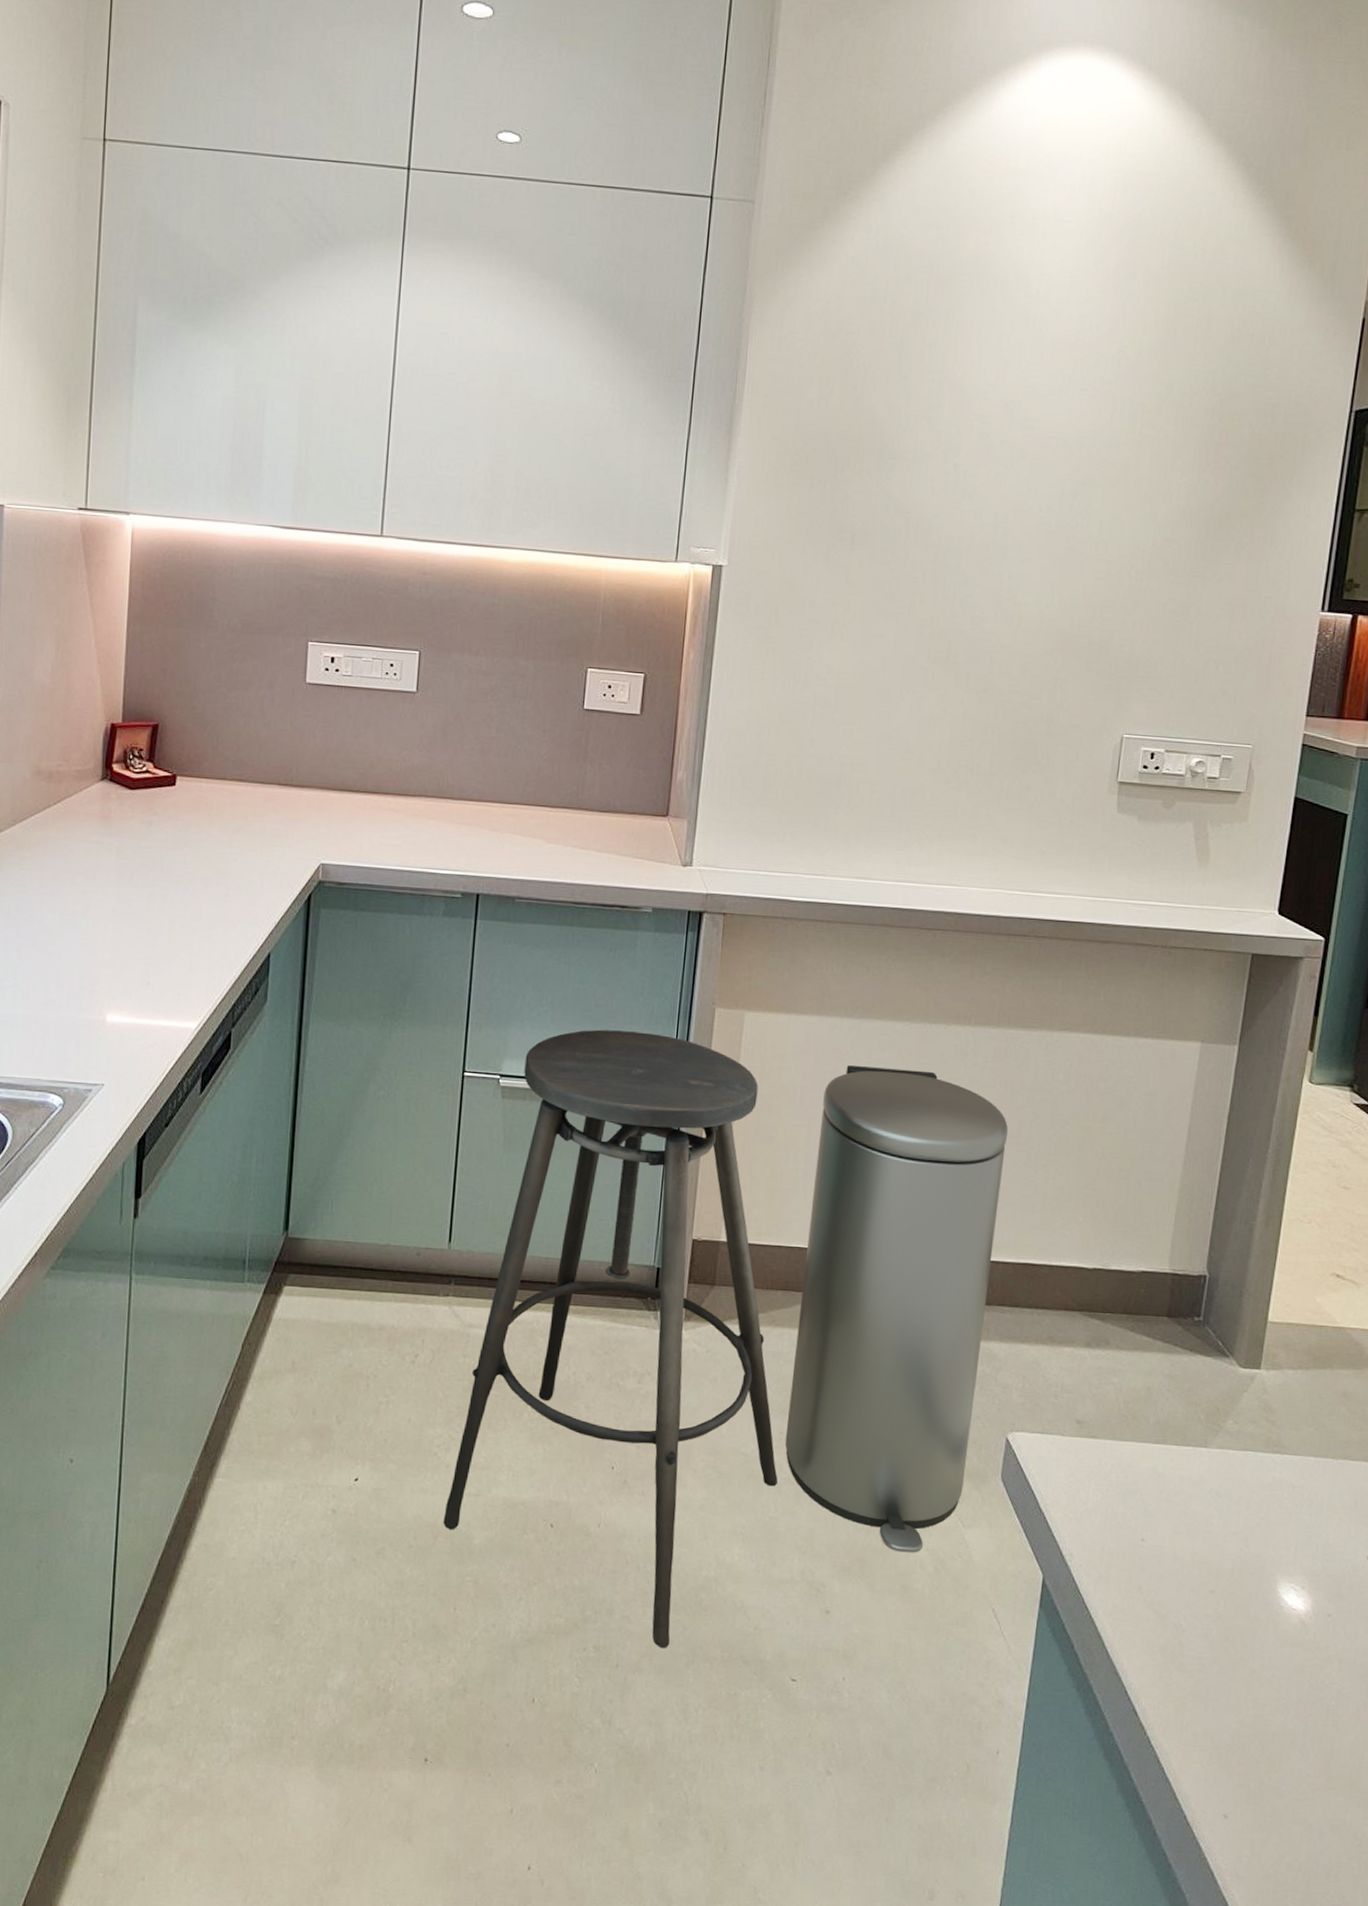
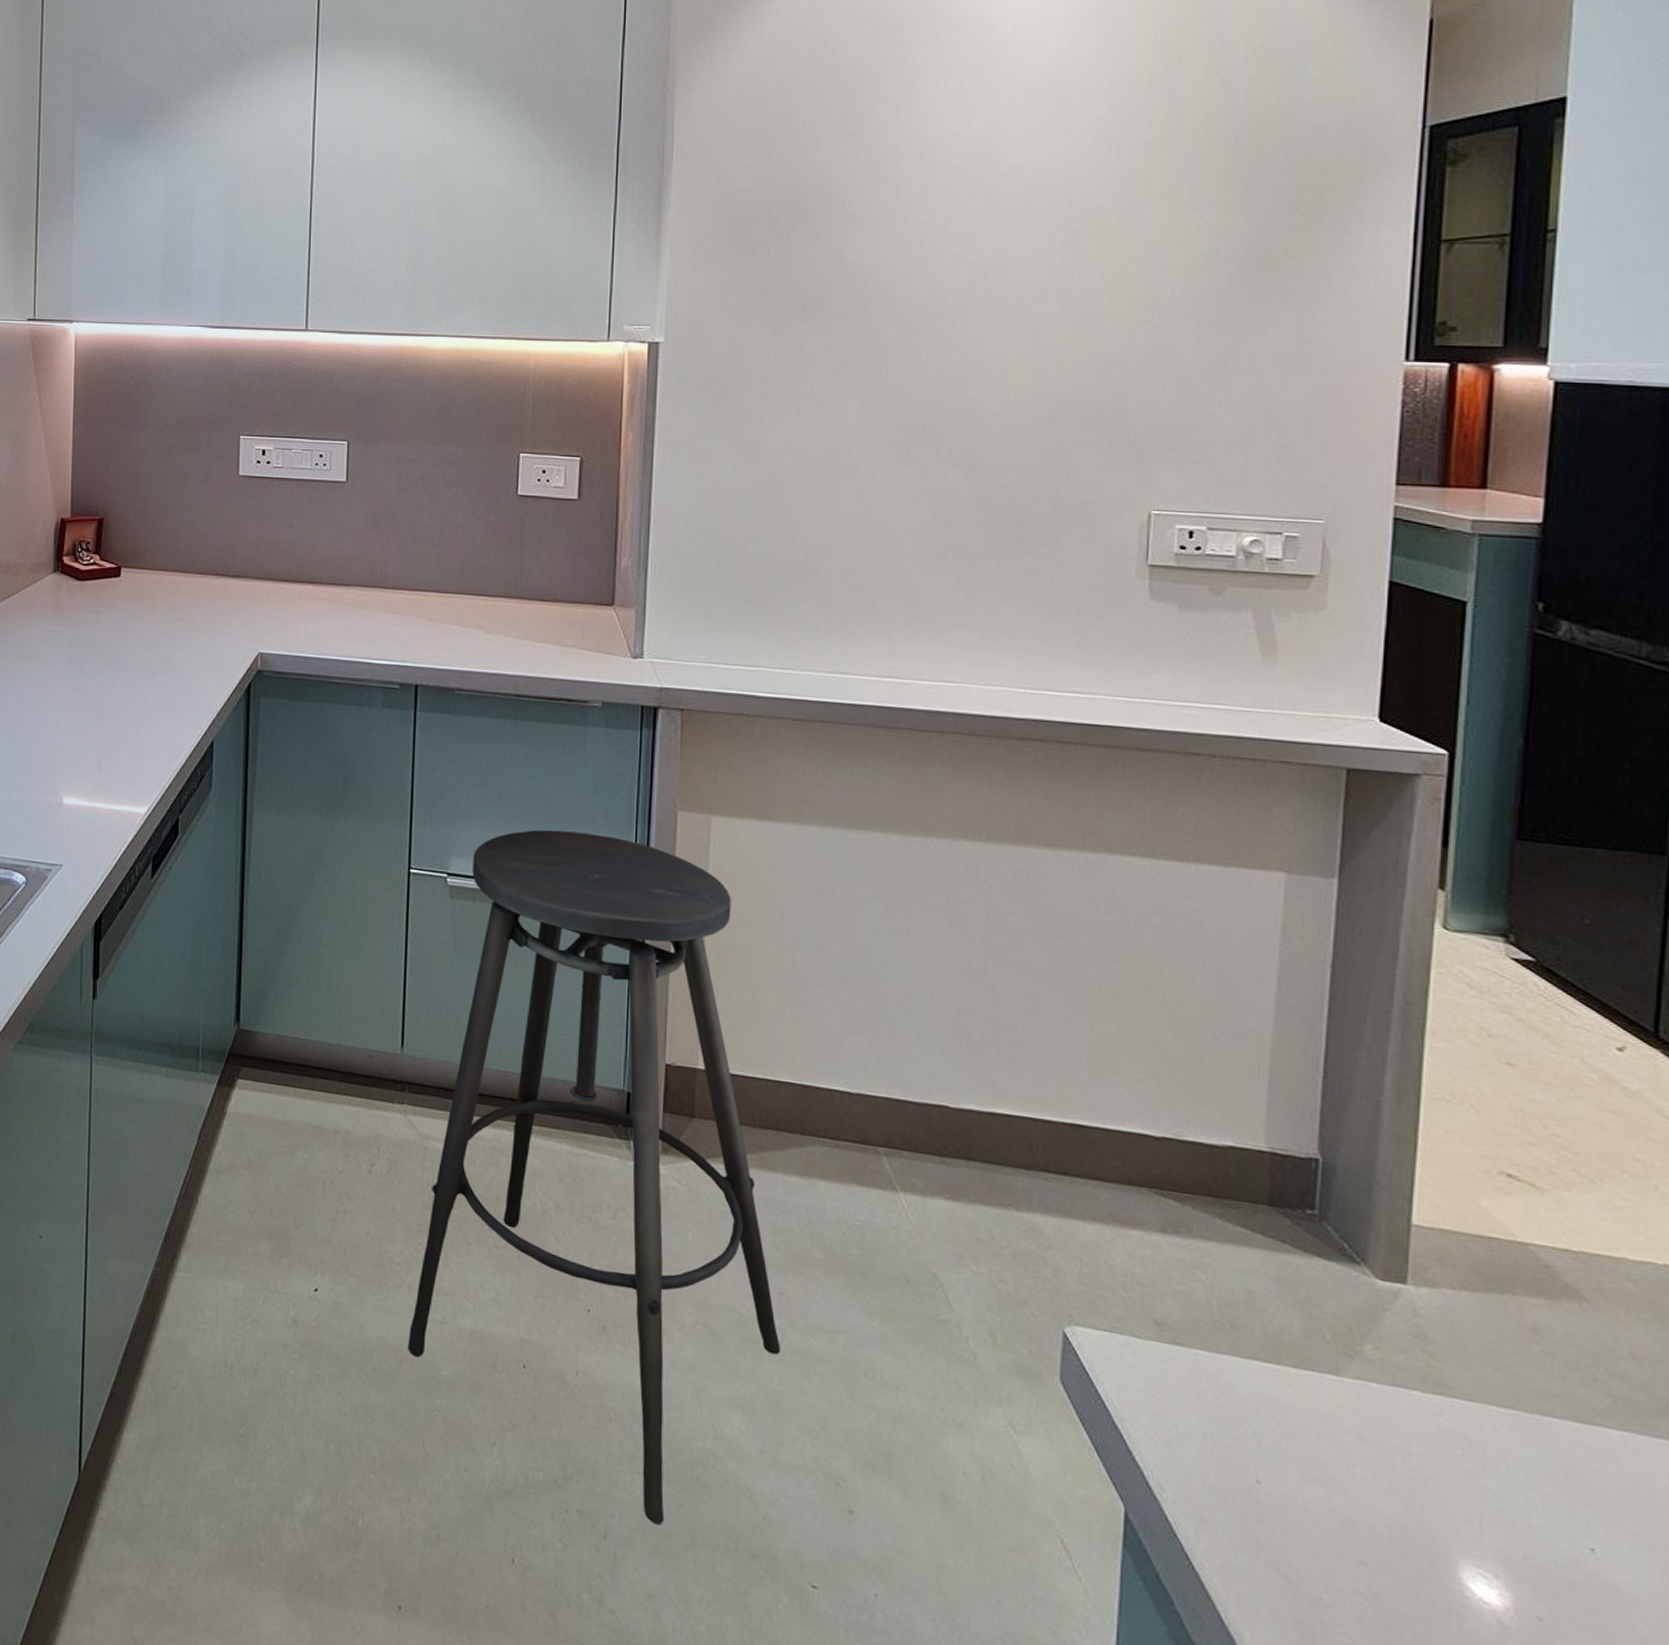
pedal bin: present [785,1064,1009,1553] -> none [786,880,1039,1457]

